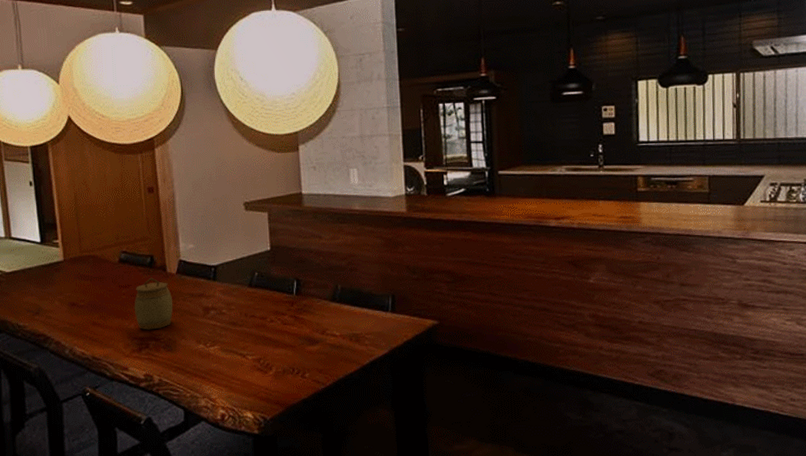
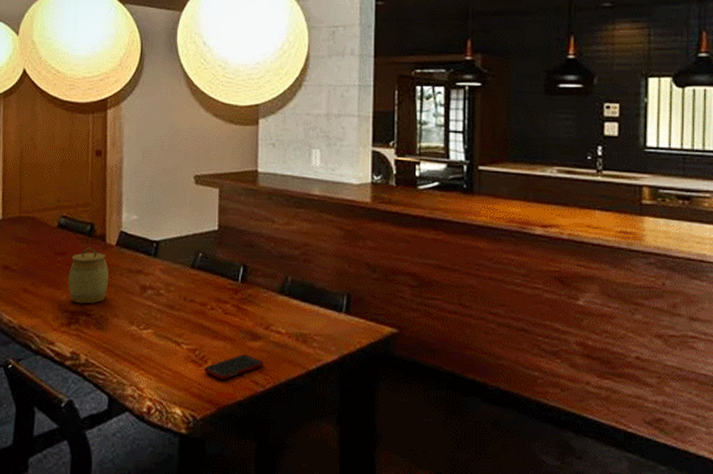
cell phone: none [269,358,323,382] -> present [204,354,264,380]

